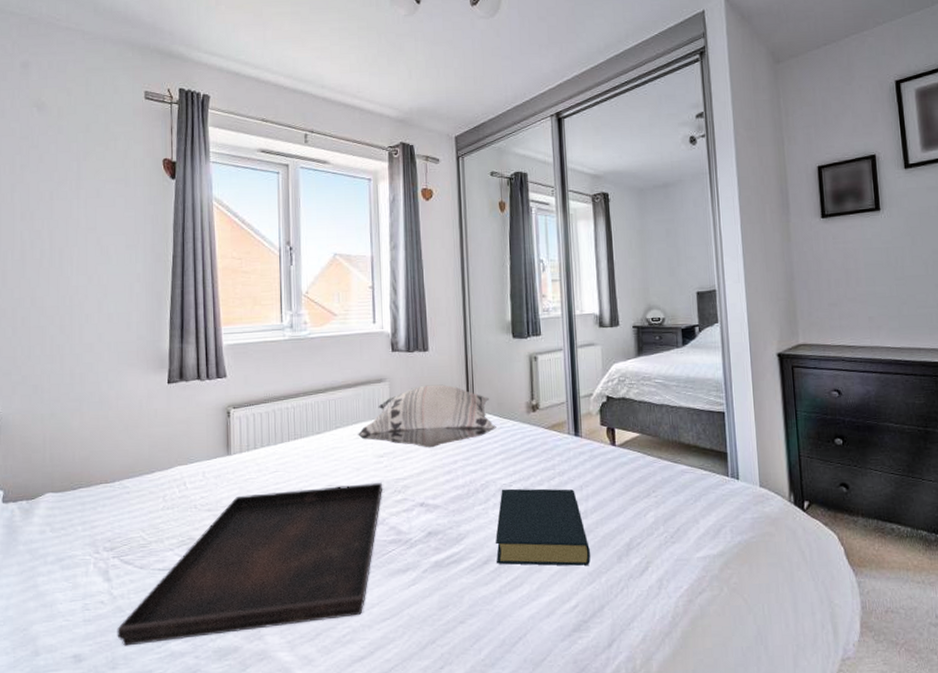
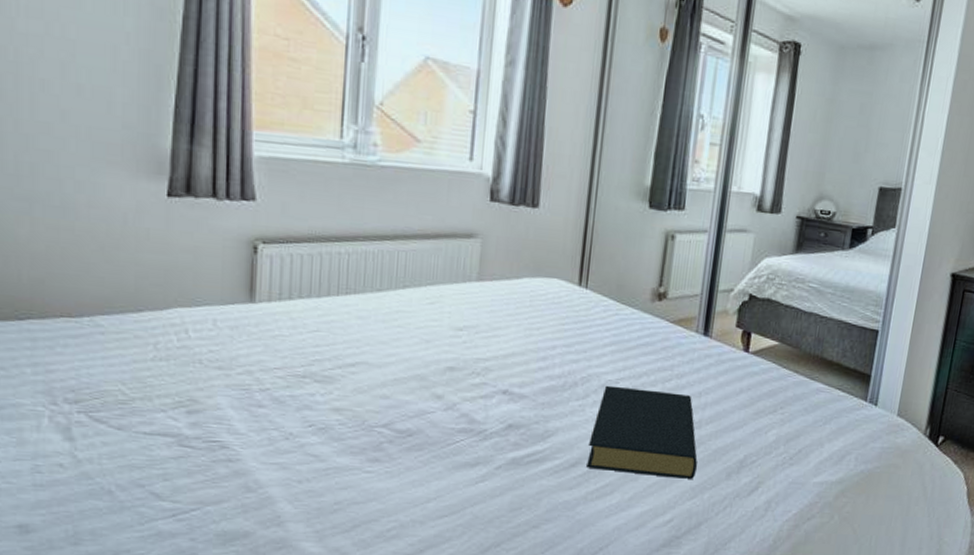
serving tray: present [117,483,382,646] -> none [81,354,457,520]
decorative pillow: present [358,384,497,448] -> none [432,249,611,328]

